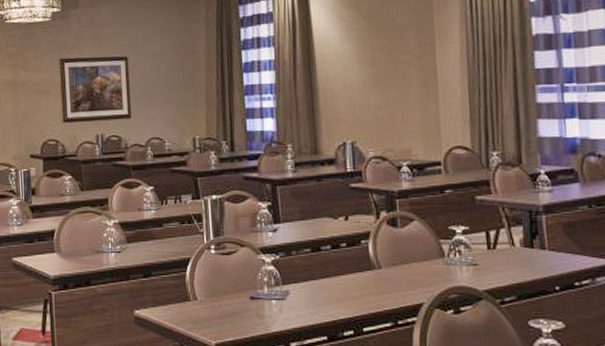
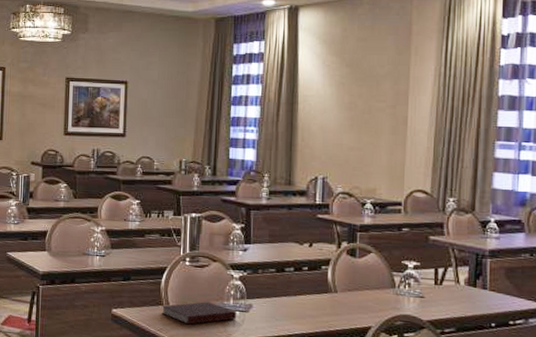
notebook: none [190,291,274,320] -> present [162,301,237,325]

